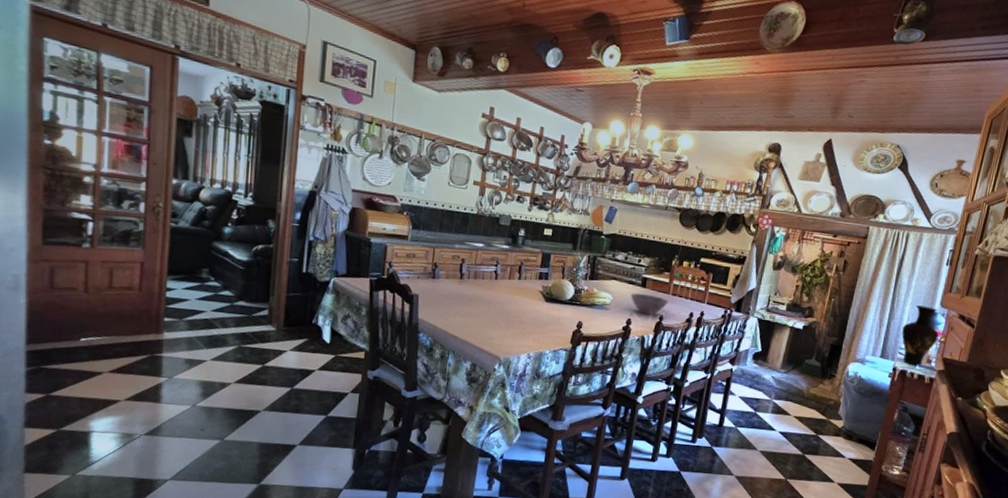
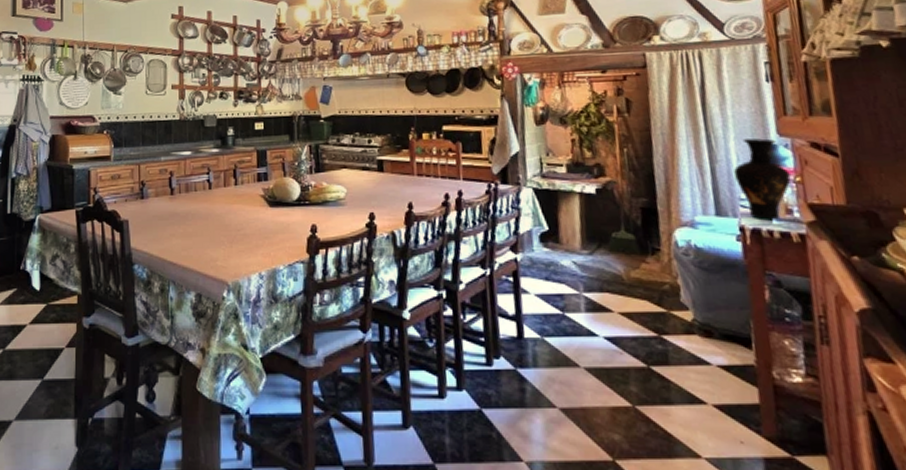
bowl: present [630,293,669,315] -> none [367,179,416,205]

